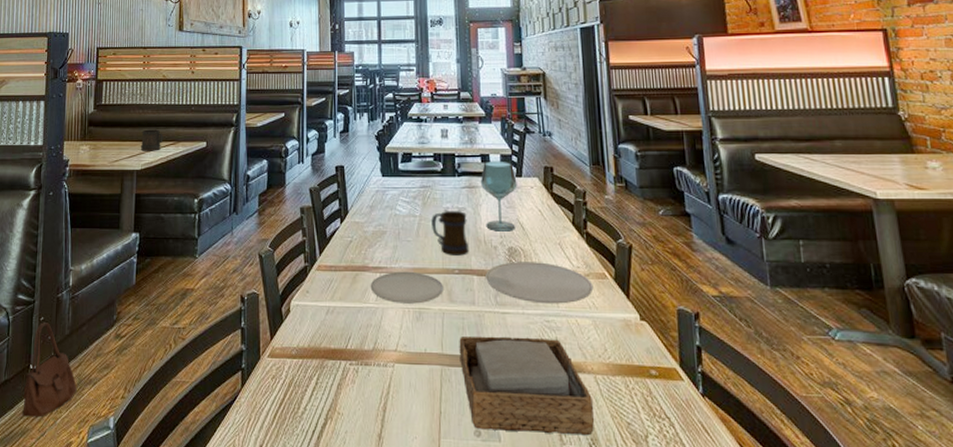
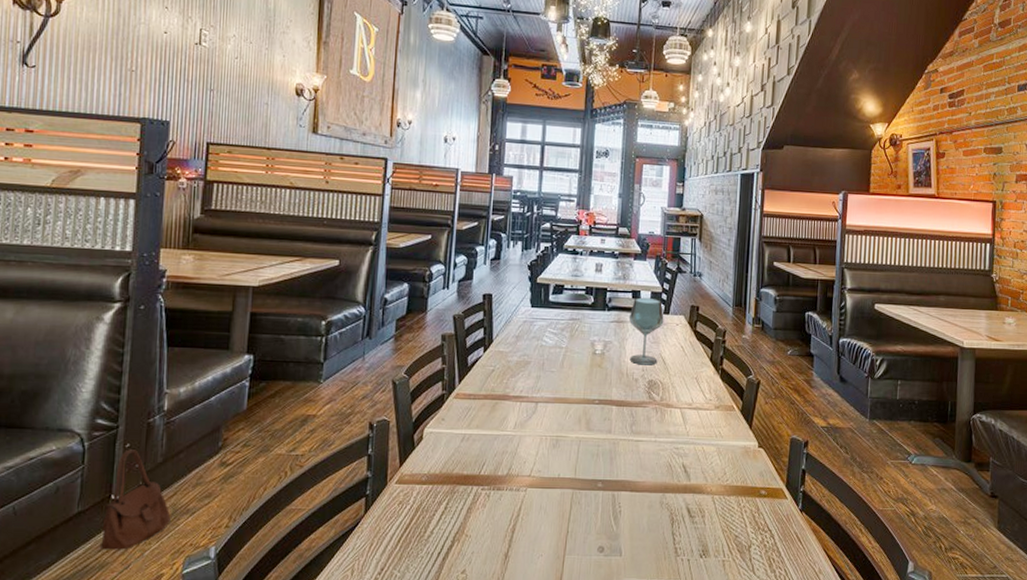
beer mug: present [140,129,163,151] -> none [258,242,288,267]
plate: present [370,271,443,304] -> none [509,400,583,432]
beer mug: present [431,211,468,255] -> none [577,344,613,387]
napkin holder: present [459,335,595,436] -> none [591,461,708,548]
plate: present [485,262,594,304] -> none [624,393,722,433]

